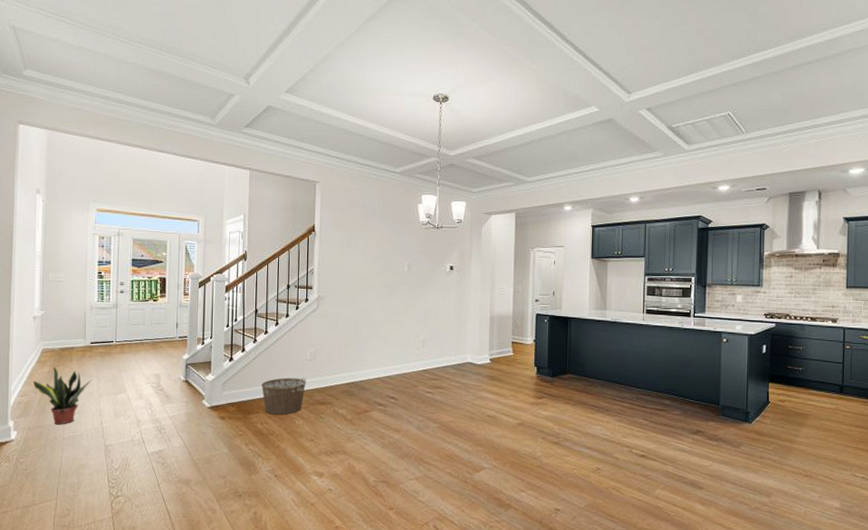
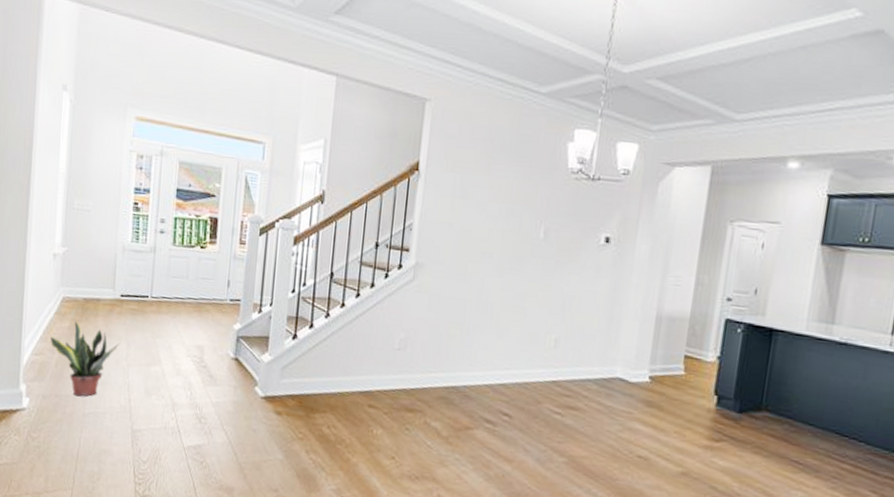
basket: present [261,377,306,415] -> none [331,369,391,420]

